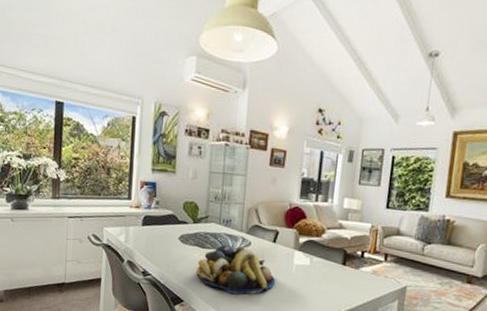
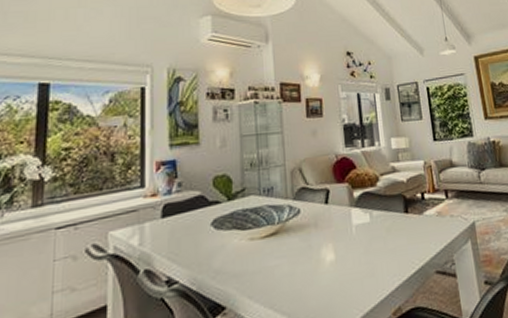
fruit bowl: present [196,244,276,295] -> none [238,217,337,282]

